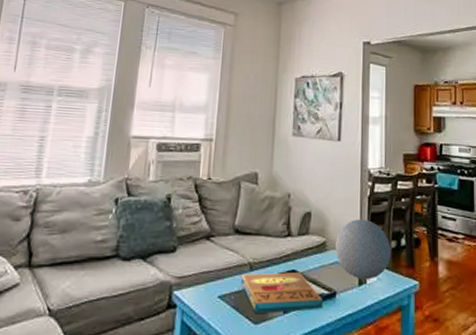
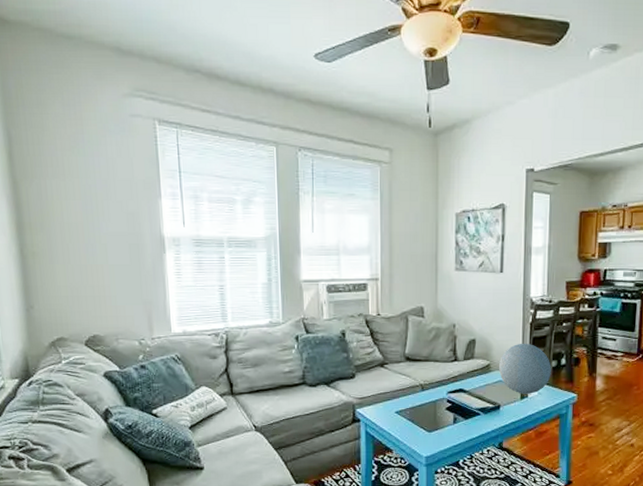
pizza box: present [240,272,323,313] -> none [414,391,489,424]

